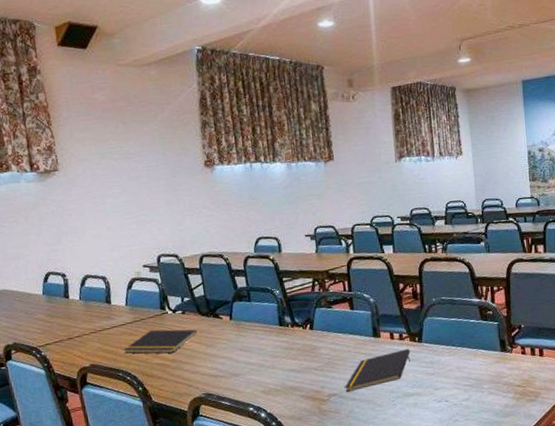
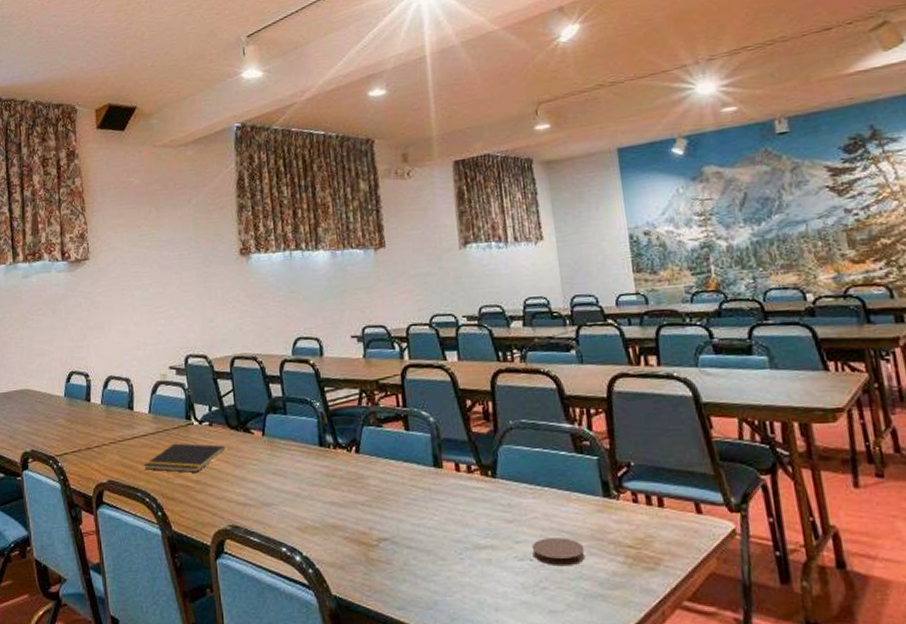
notepad: present [345,349,411,393] -> none [398,485,482,538]
coaster: none [447,383,486,404] -> present [531,538,586,567]

